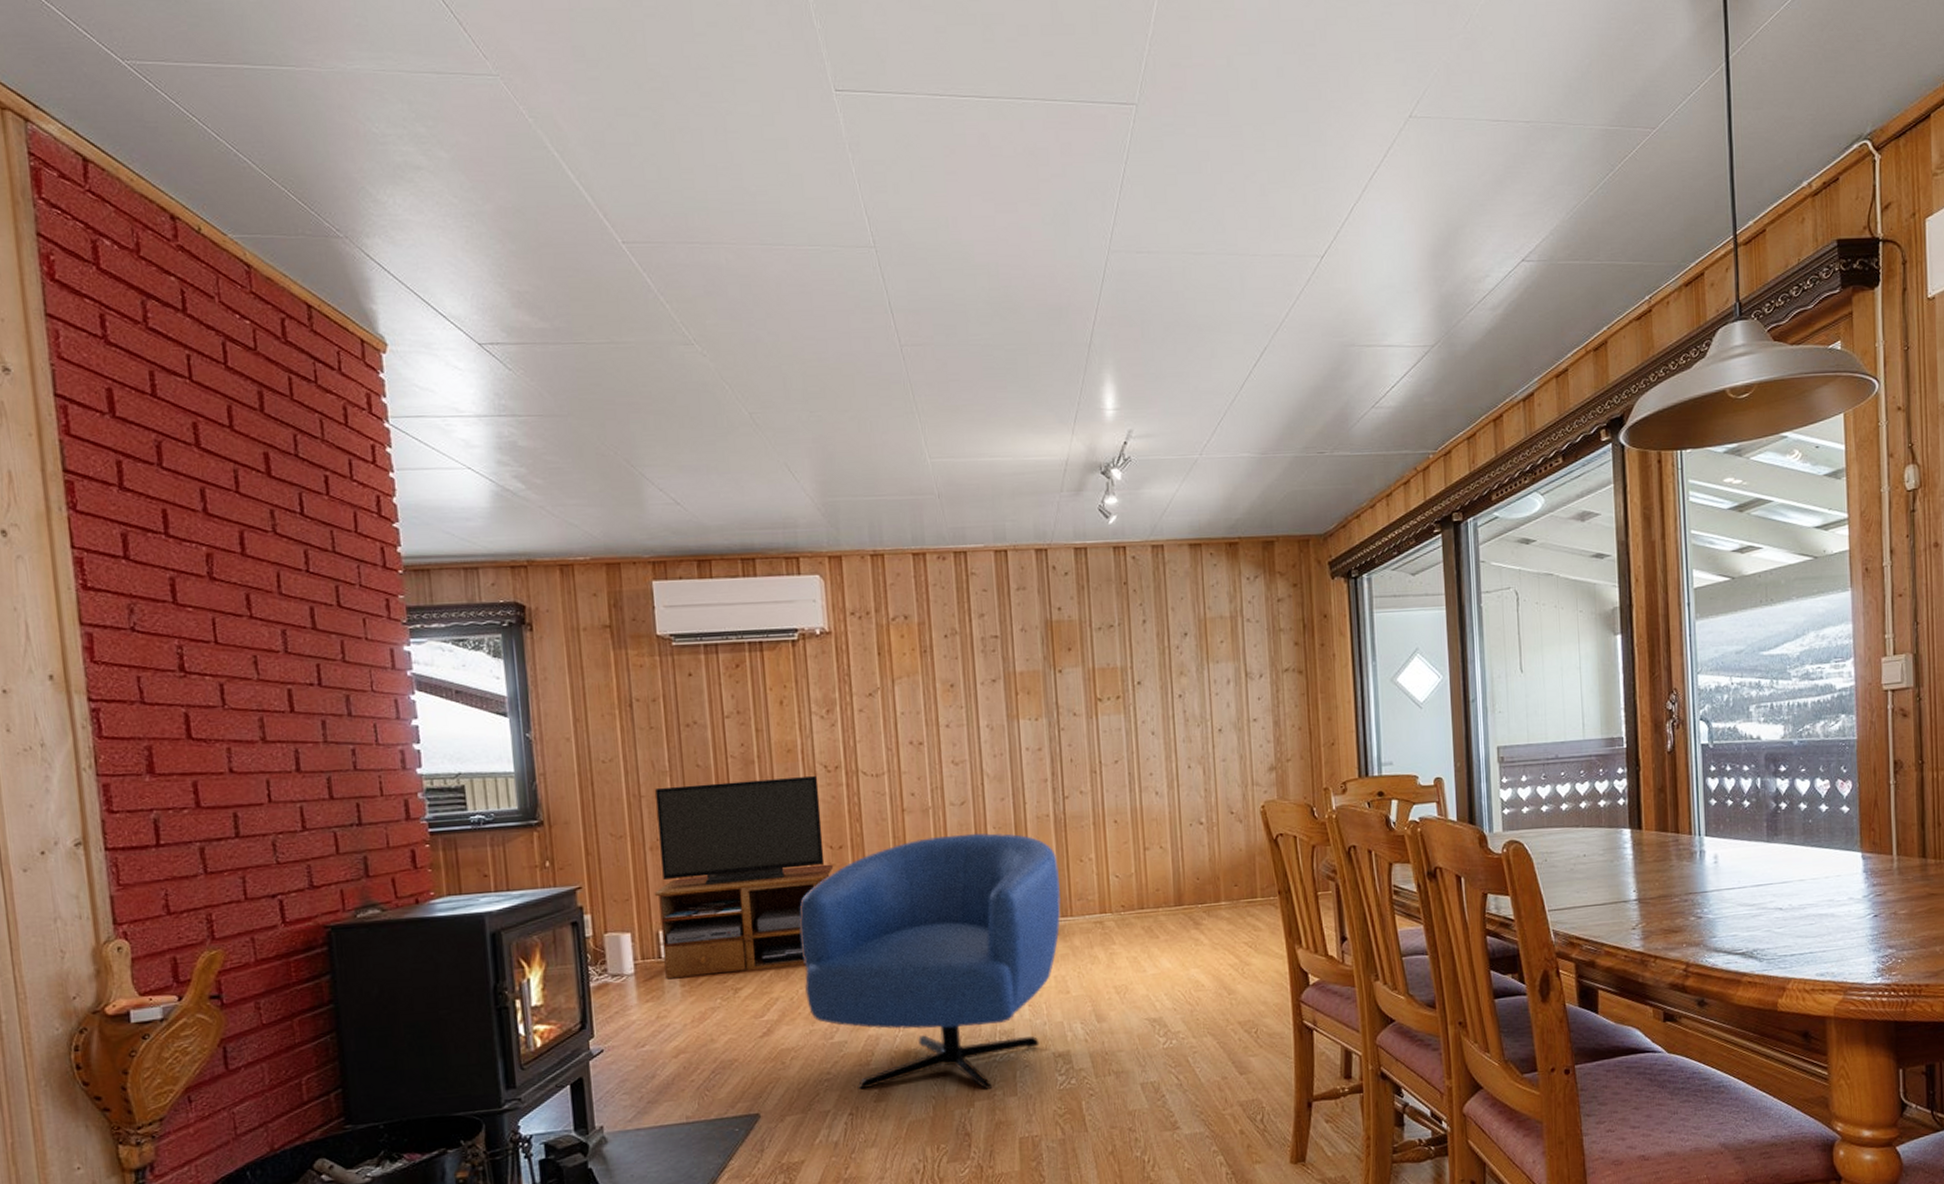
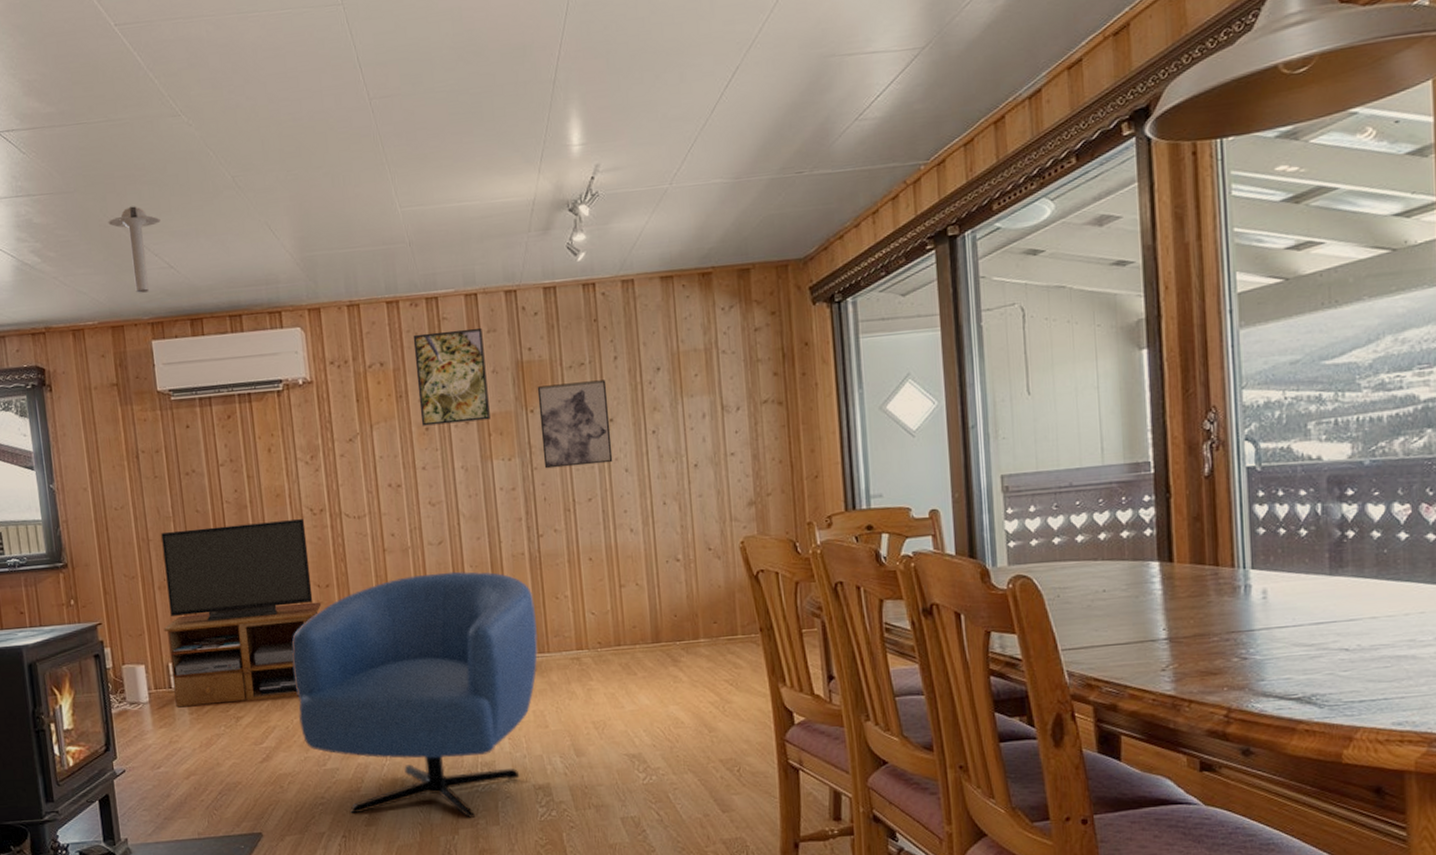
ceiling light: none [606,436,667,529] -> present [108,206,161,293]
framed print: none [939,584,1018,683] -> present [413,327,490,426]
wall art: none [1066,642,1140,730] -> present [537,379,613,469]

